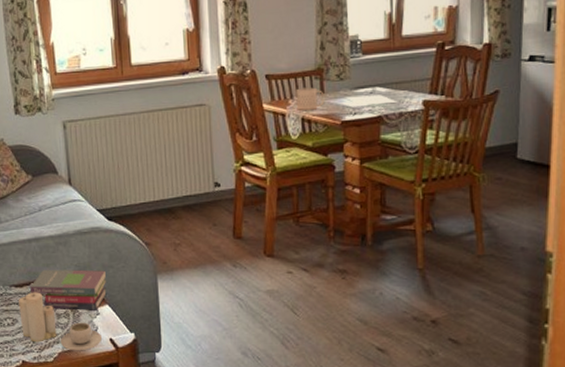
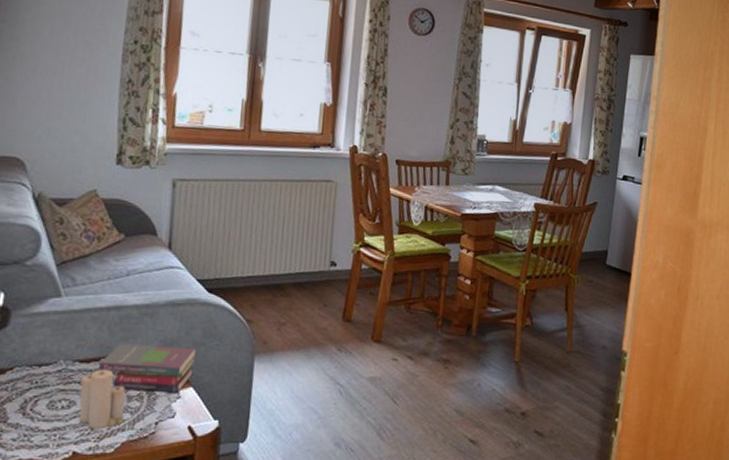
teacup: present [60,322,103,351] -> none [126,406,180,441]
mug: present [296,87,325,111] -> none [421,177,449,200]

